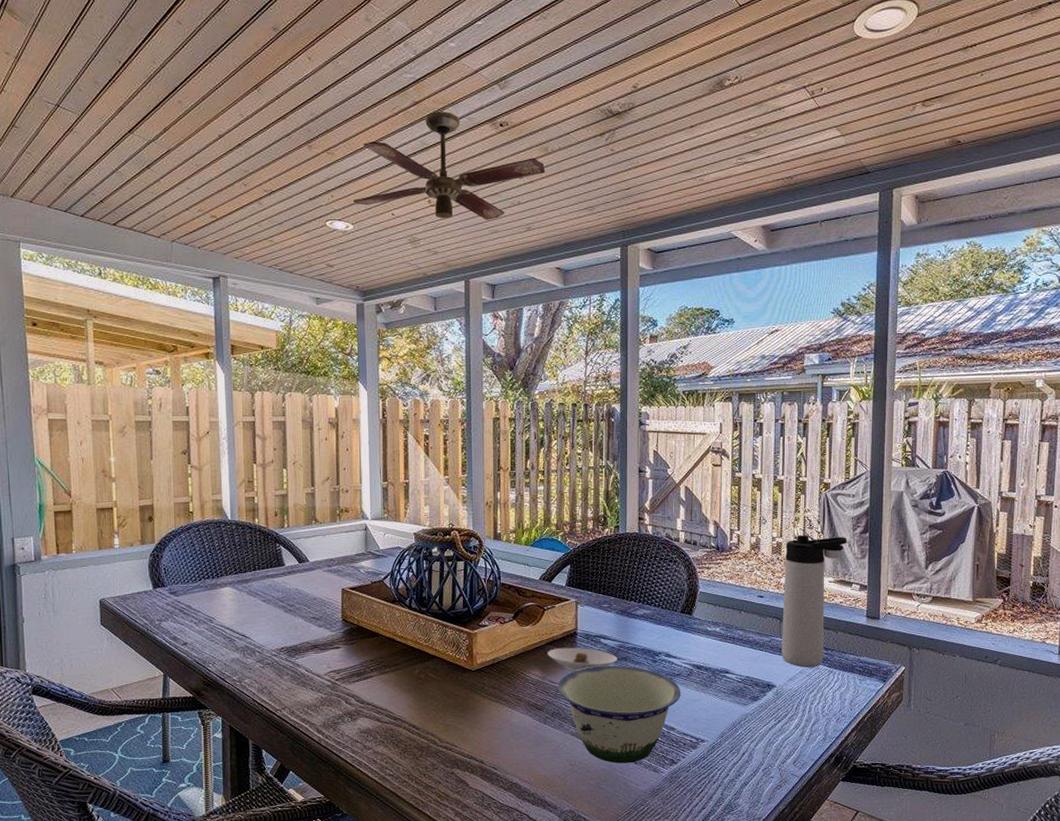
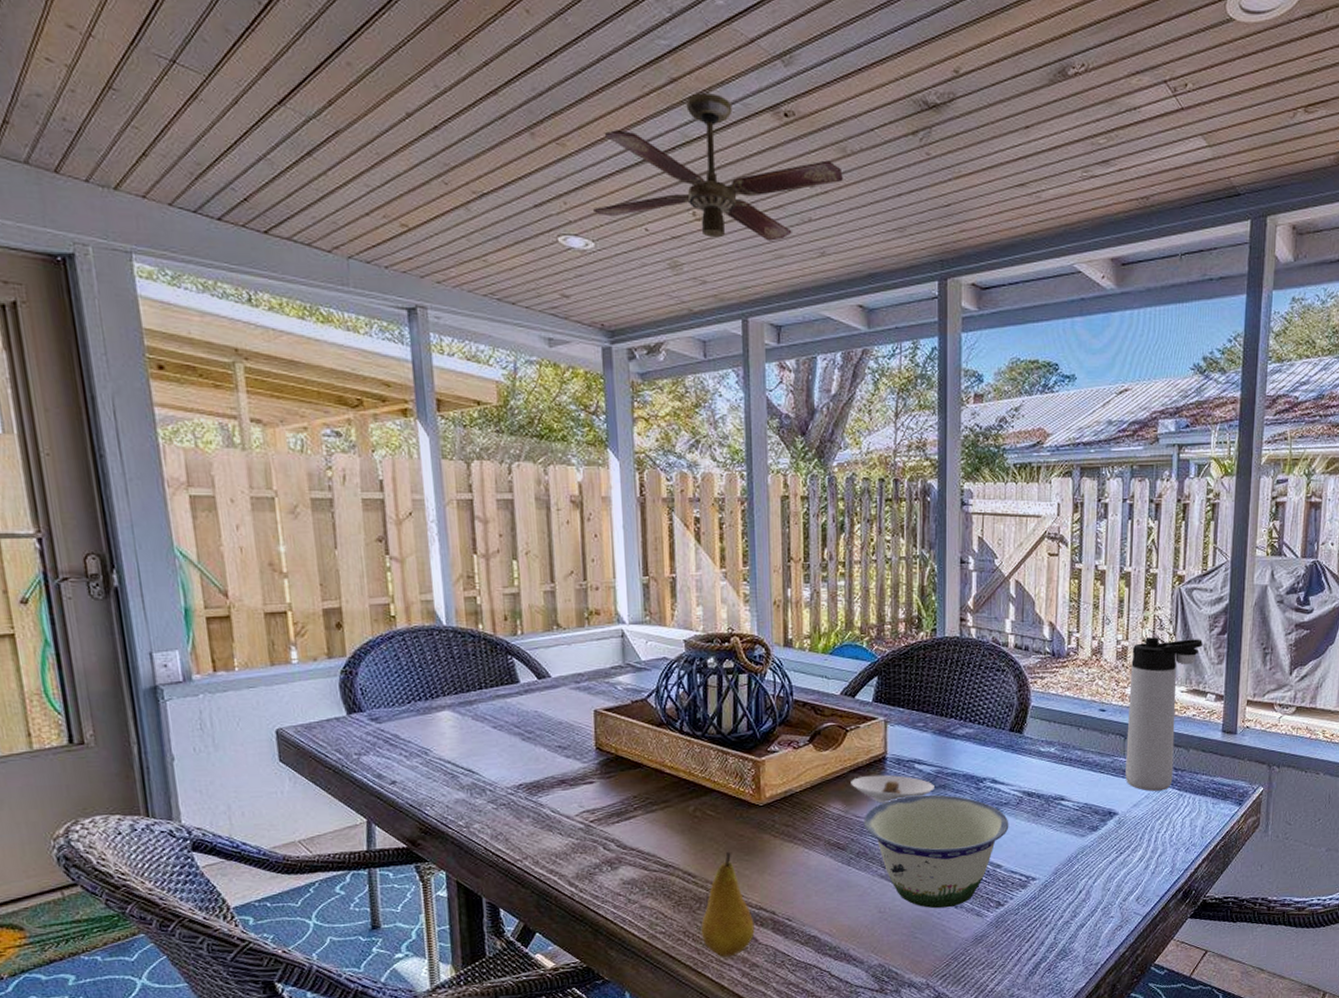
fruit: none [422,709,466,798] -> present [701,852,755,957]

